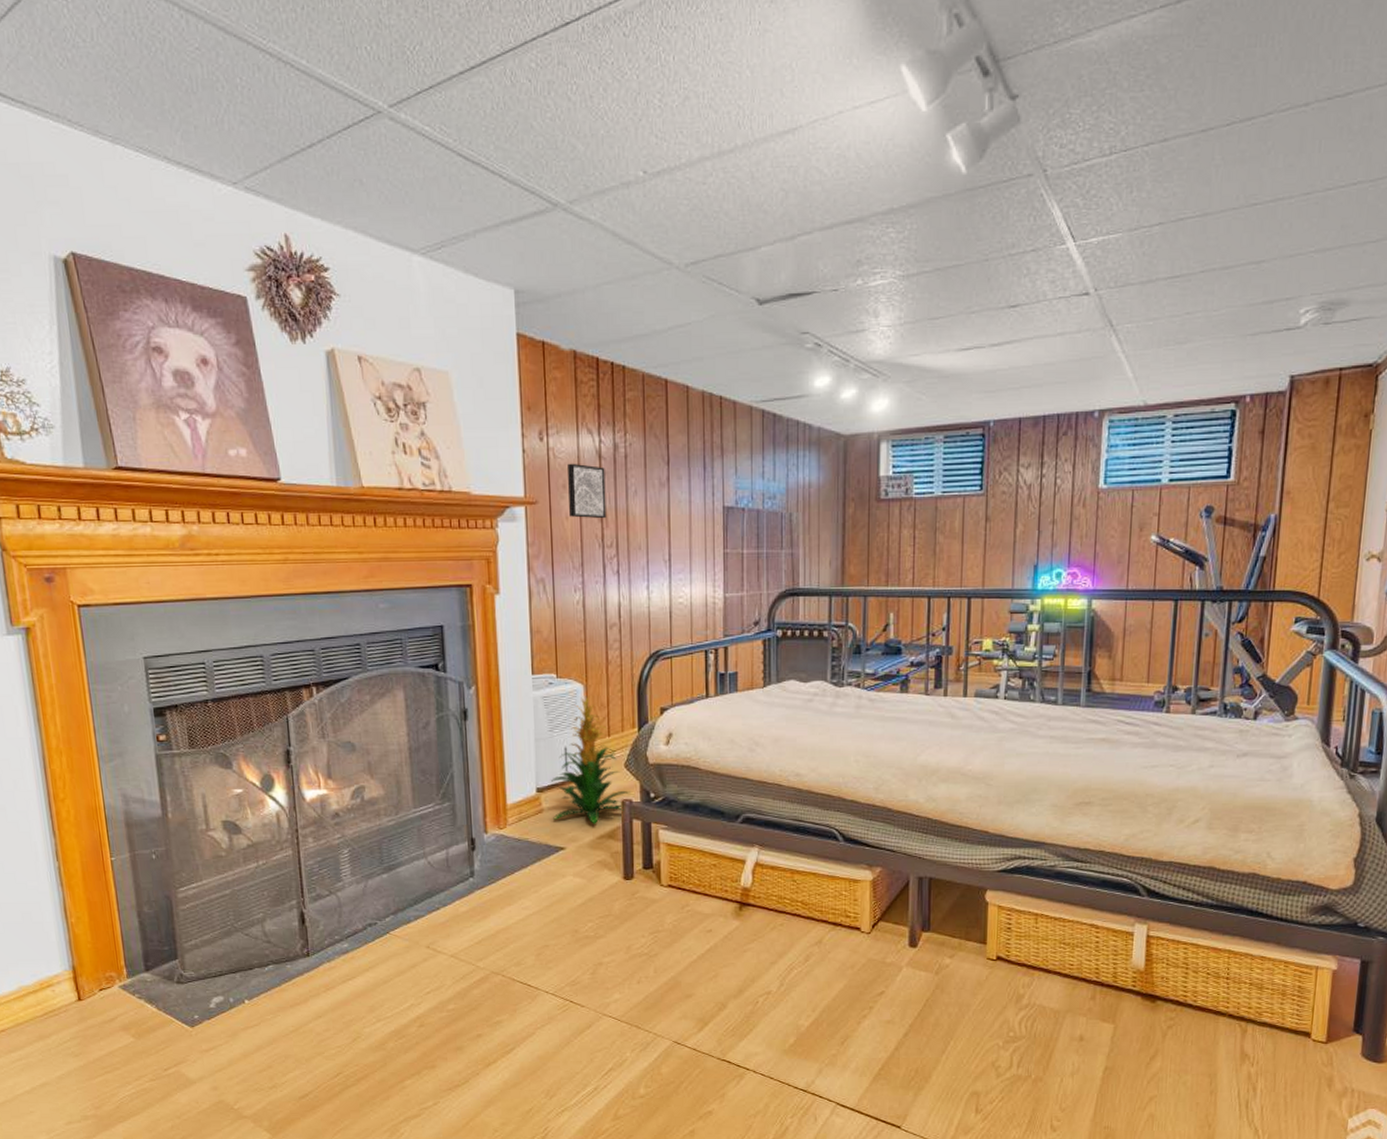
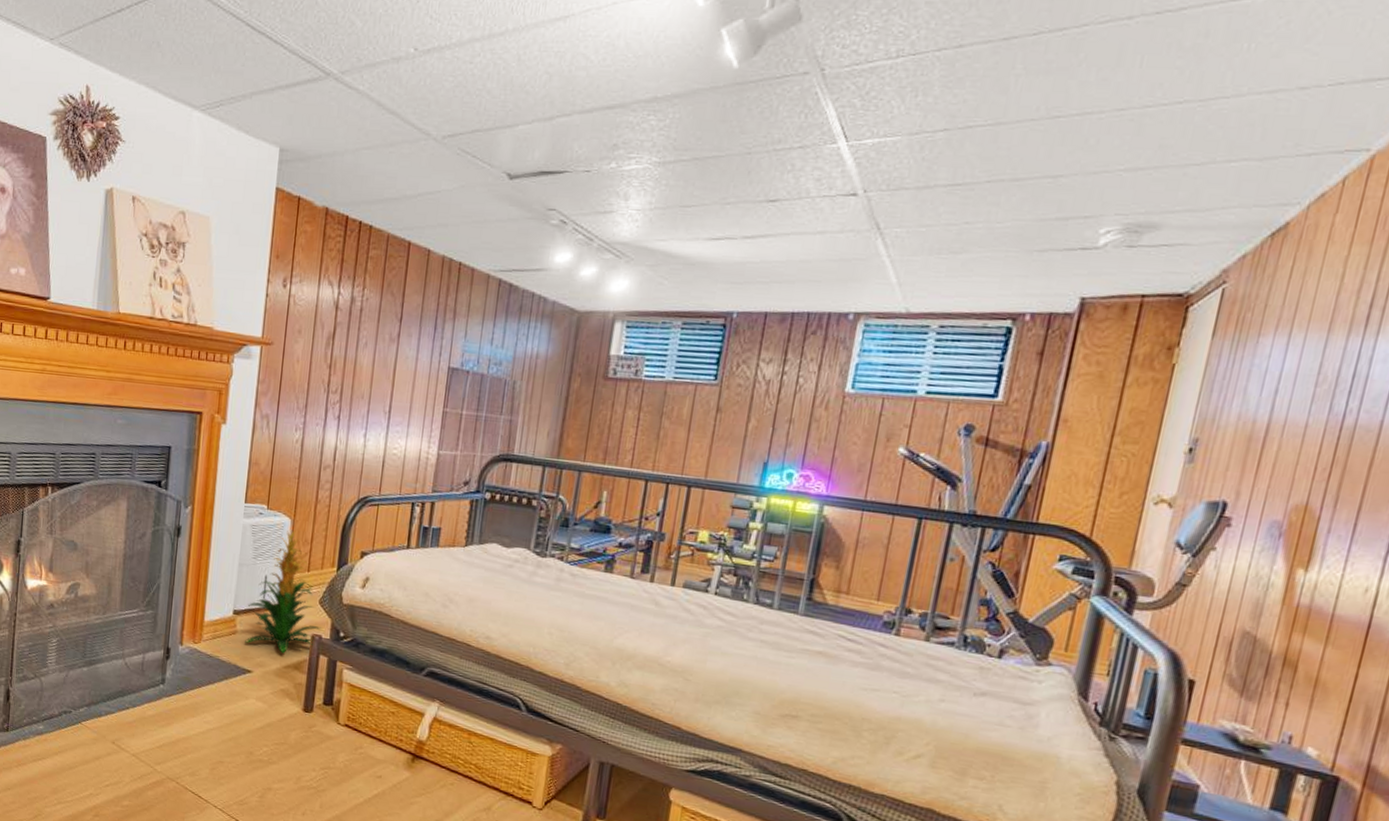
wall art: present [568,463,607,519] -> none [301,310,340,366]

